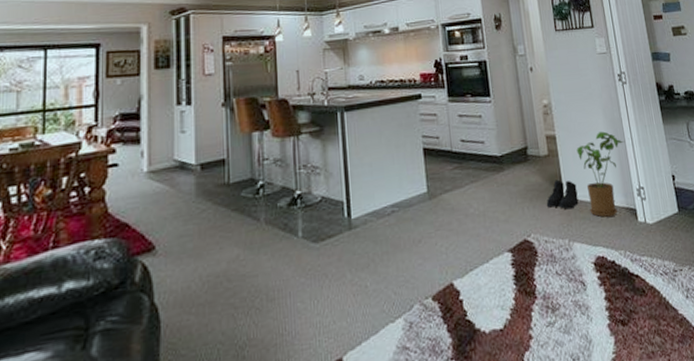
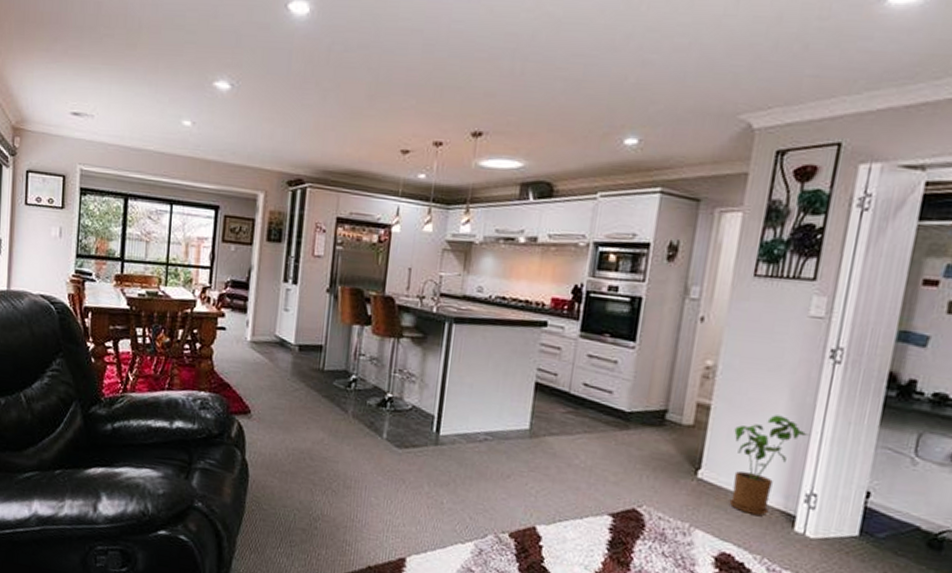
boots: present [546,179,579,209] -> none [672,456,721,493]

